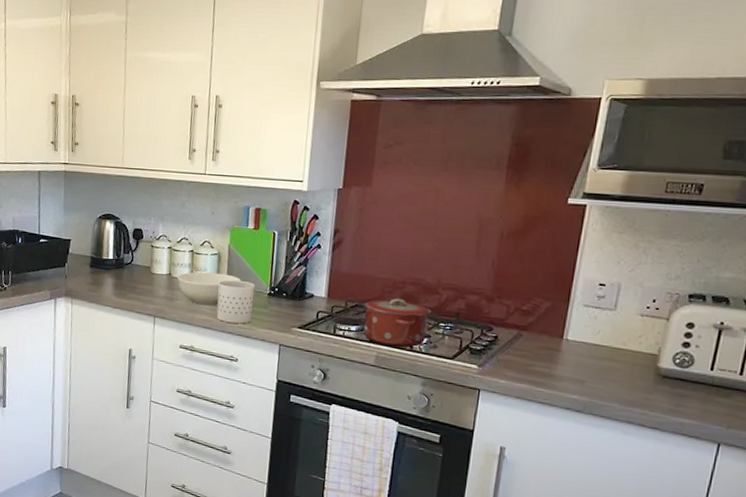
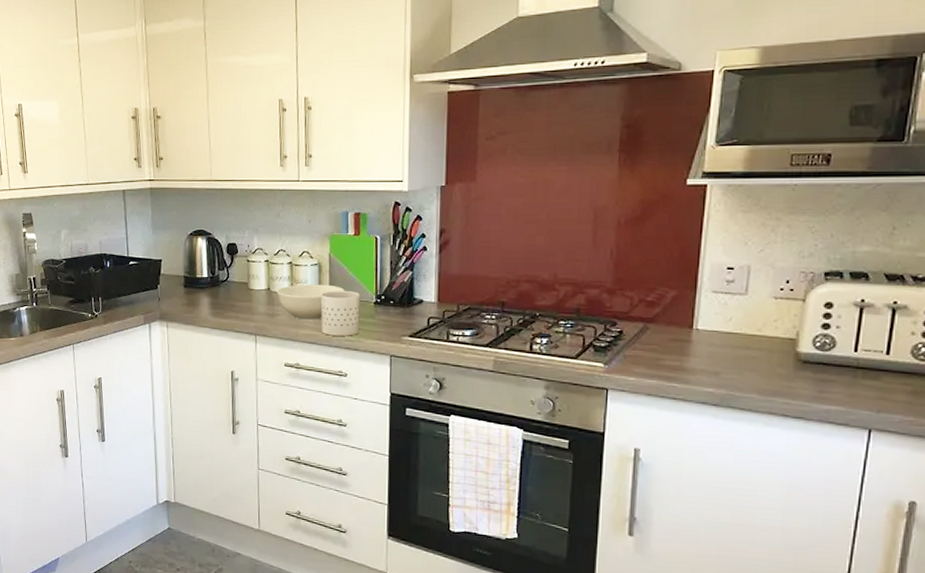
casserole: present [362,298,434,348] -> none [475,297,552,349]

